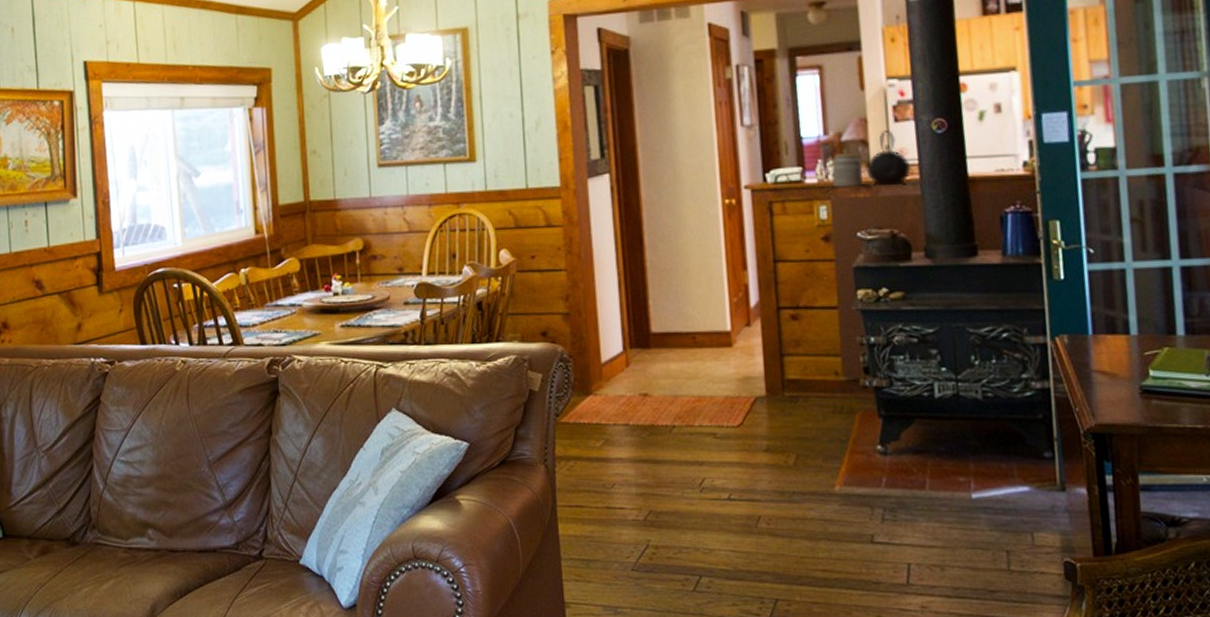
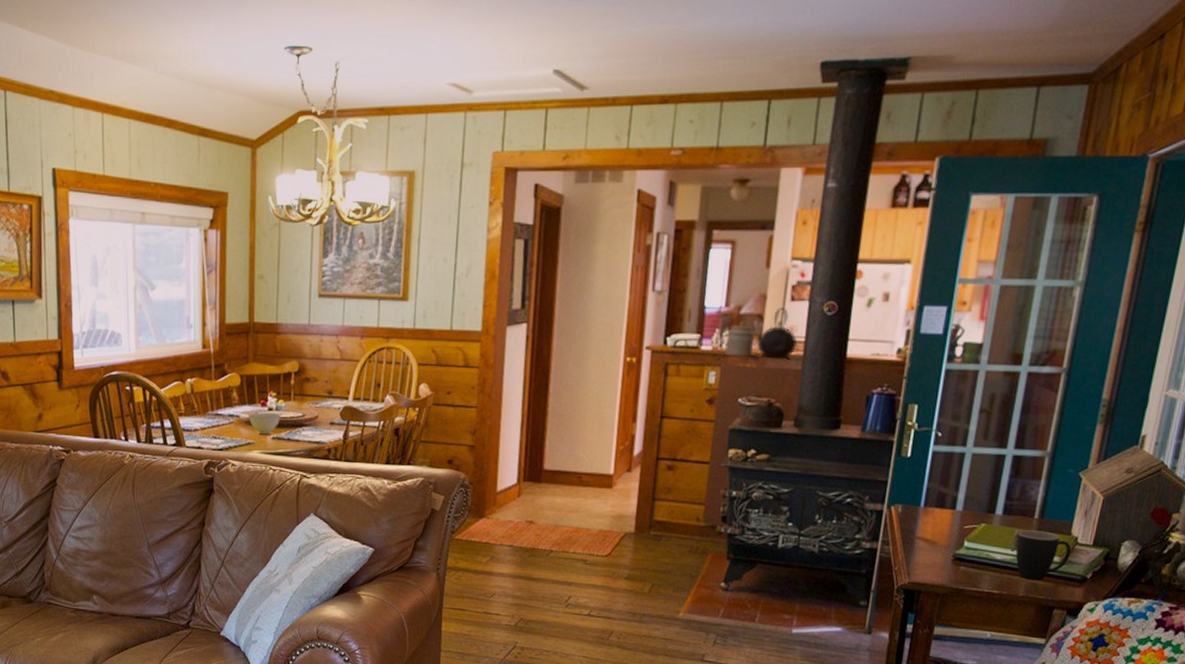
bowl: none [312,297,349,323] -> present [248,412,281,435]

